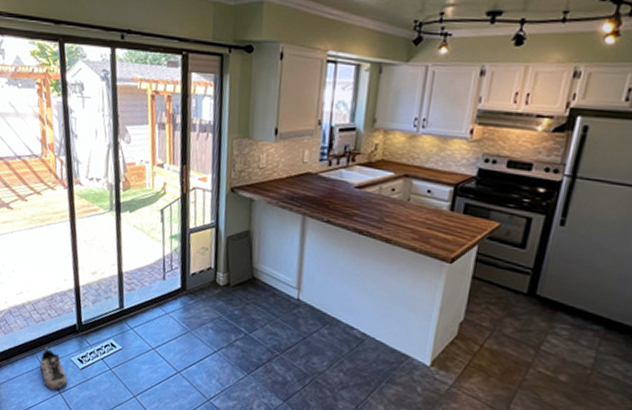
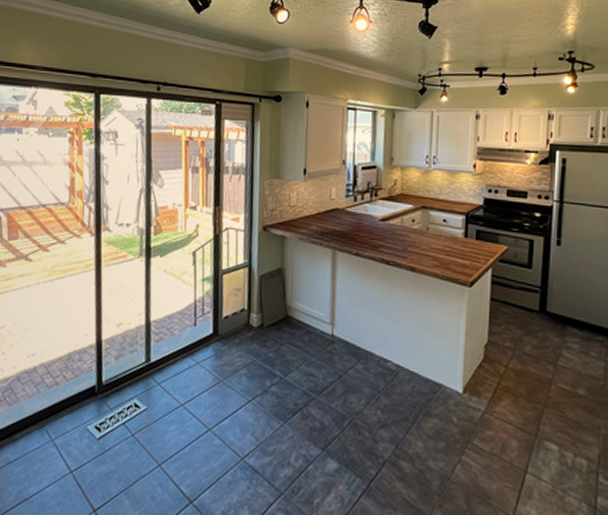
shoe: present [40,346,67,390] -> none [49,415,81,469]

